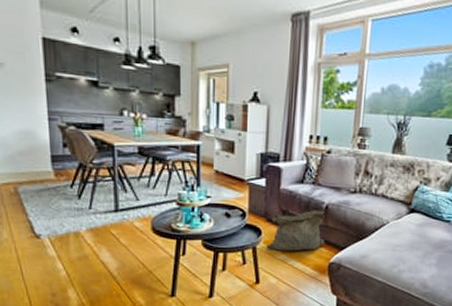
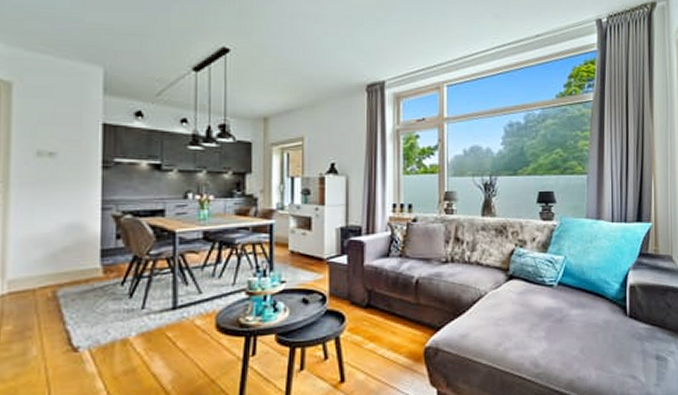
bag: present [266,210,325,251] -> none [351,286,419,339]

